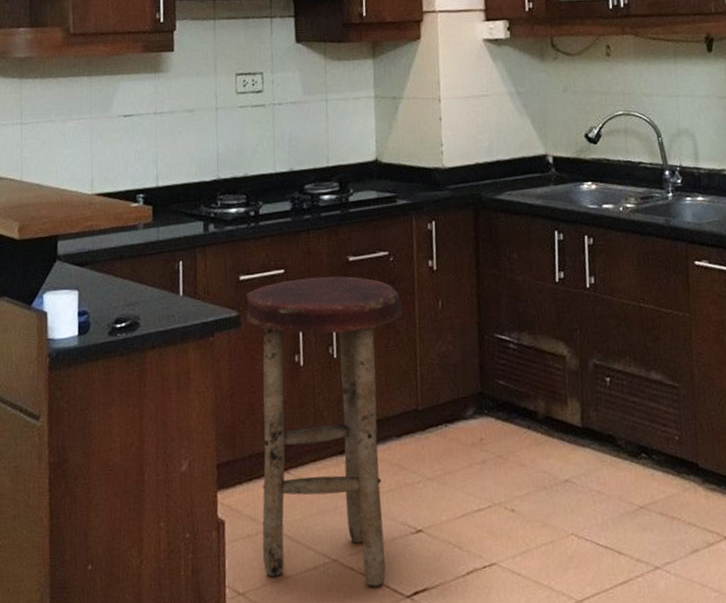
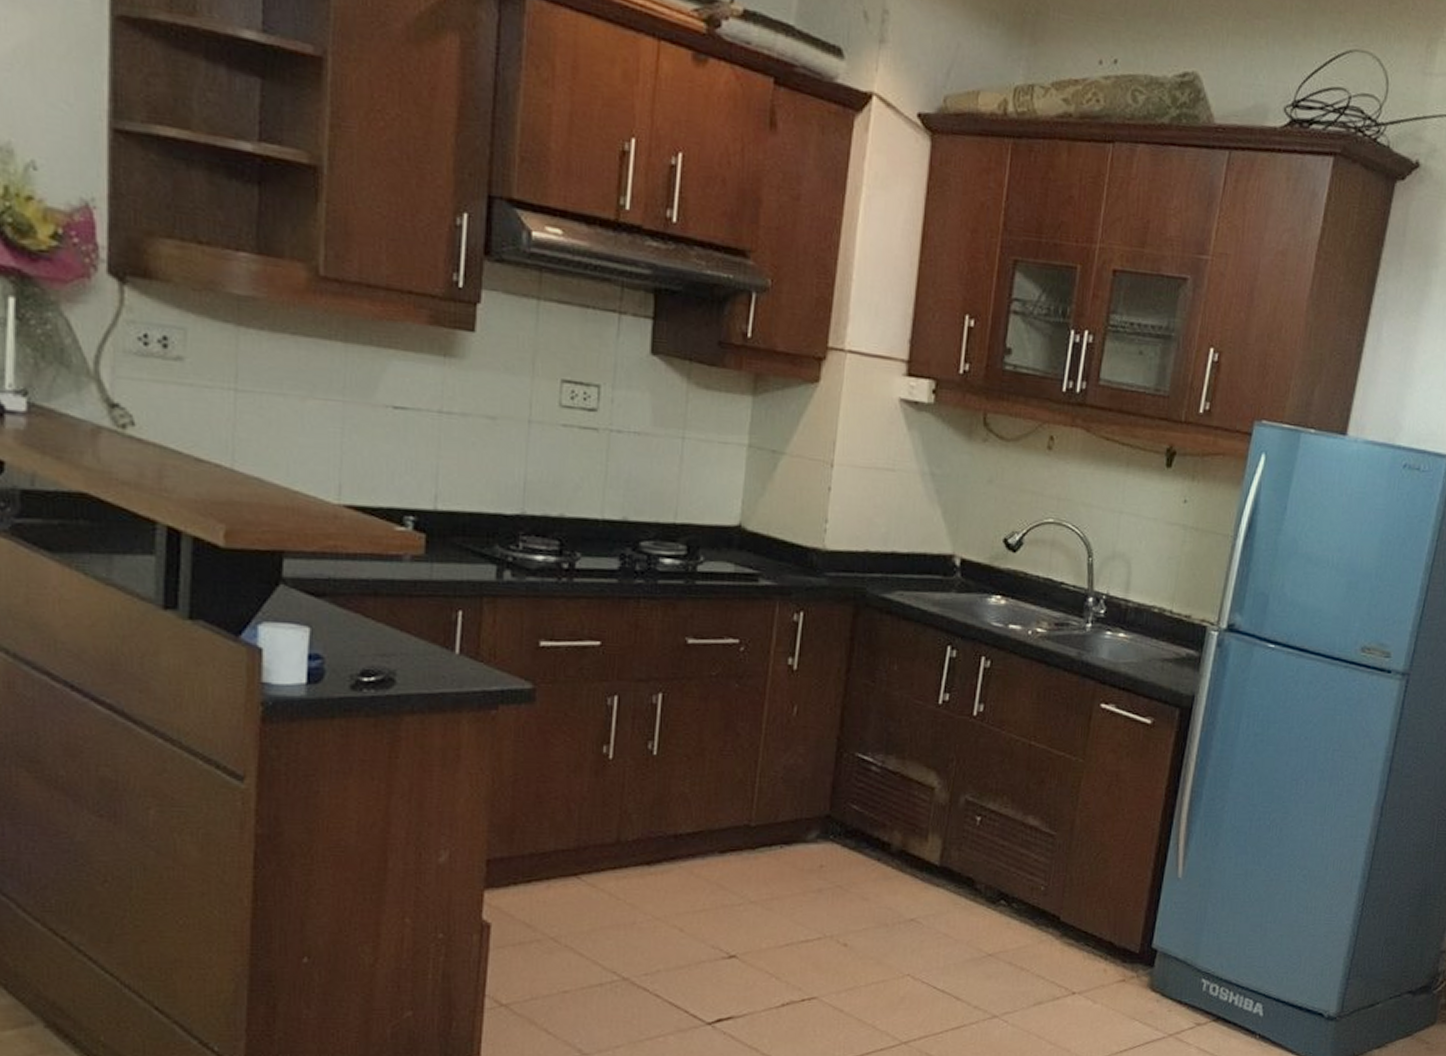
stool: present [246,276,403,587] -> none [535,655,748,1010]

